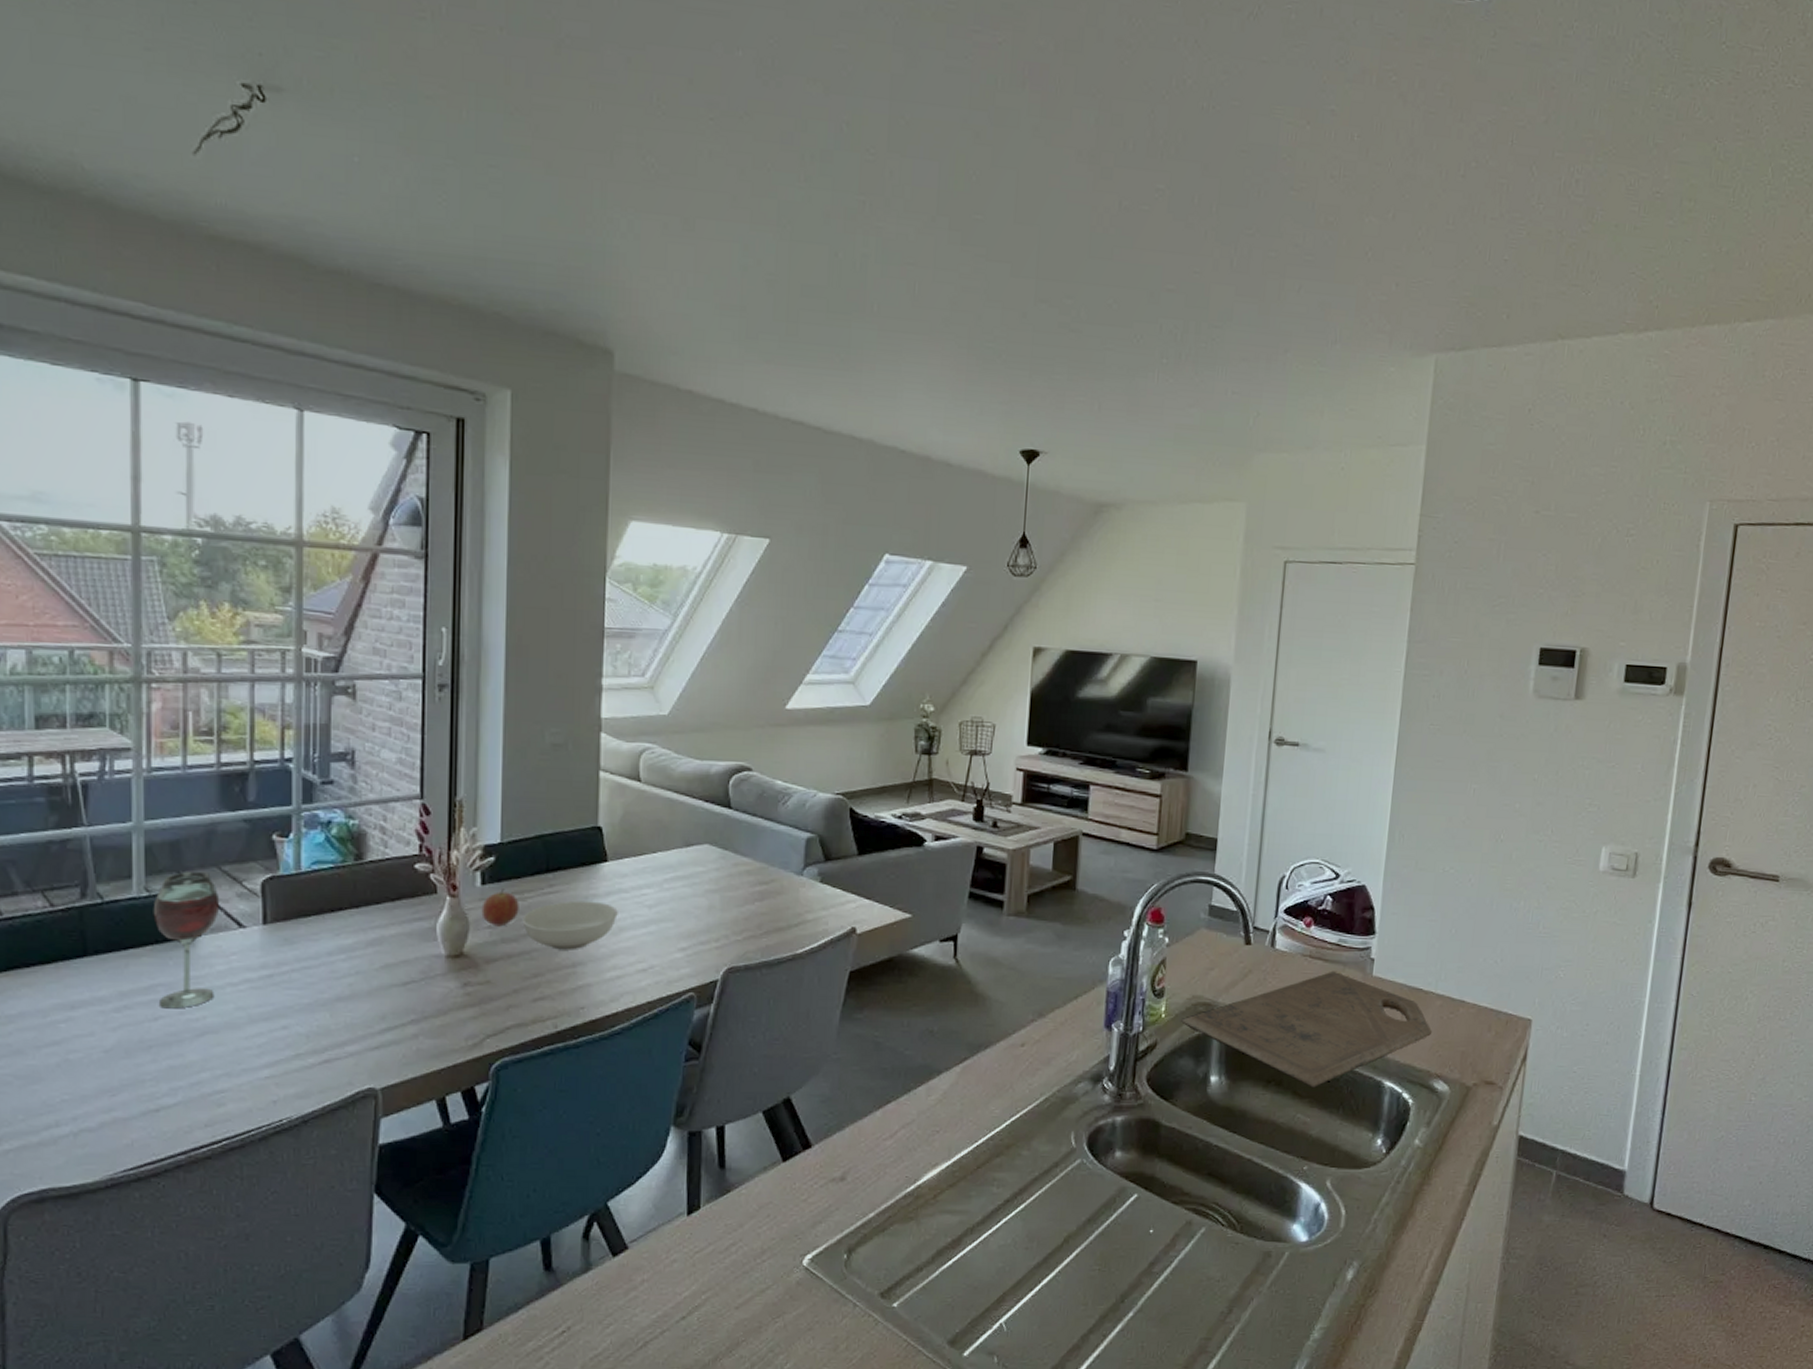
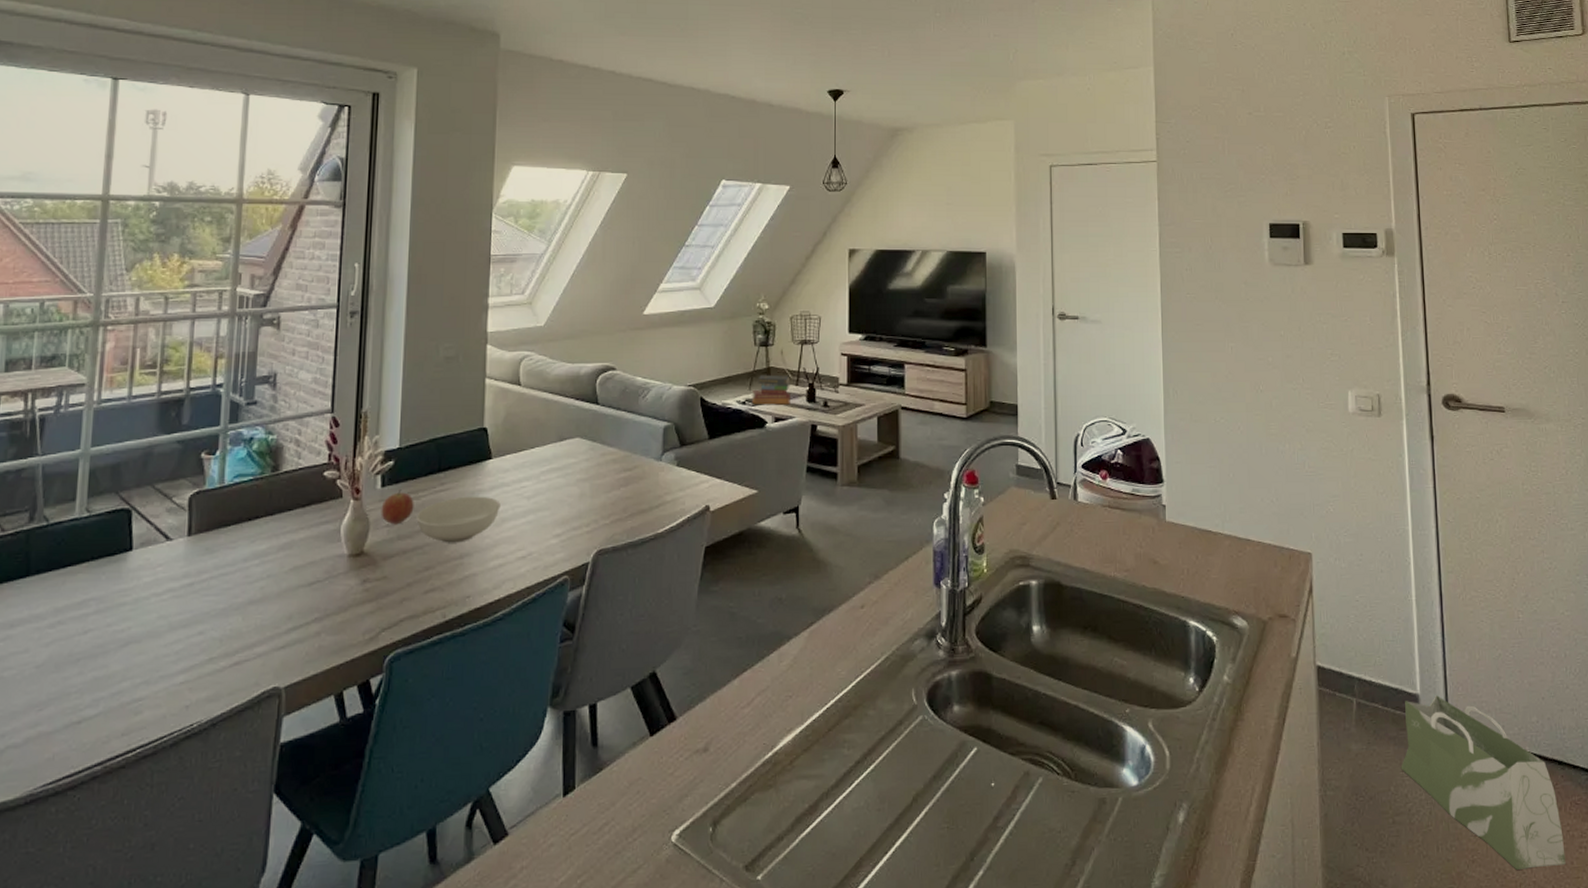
wineglass: present [153,871,220,1009] -> none [90,490,152,622]
books: none [909,786,955,823] -> present [751,374,790,405]
cutting board: present [1180,970,1432,1088] -> none [1001,518,1224,631]
grocery bag: none [1593,1173,1755,1345] -> present [1401,695,1566,870]

